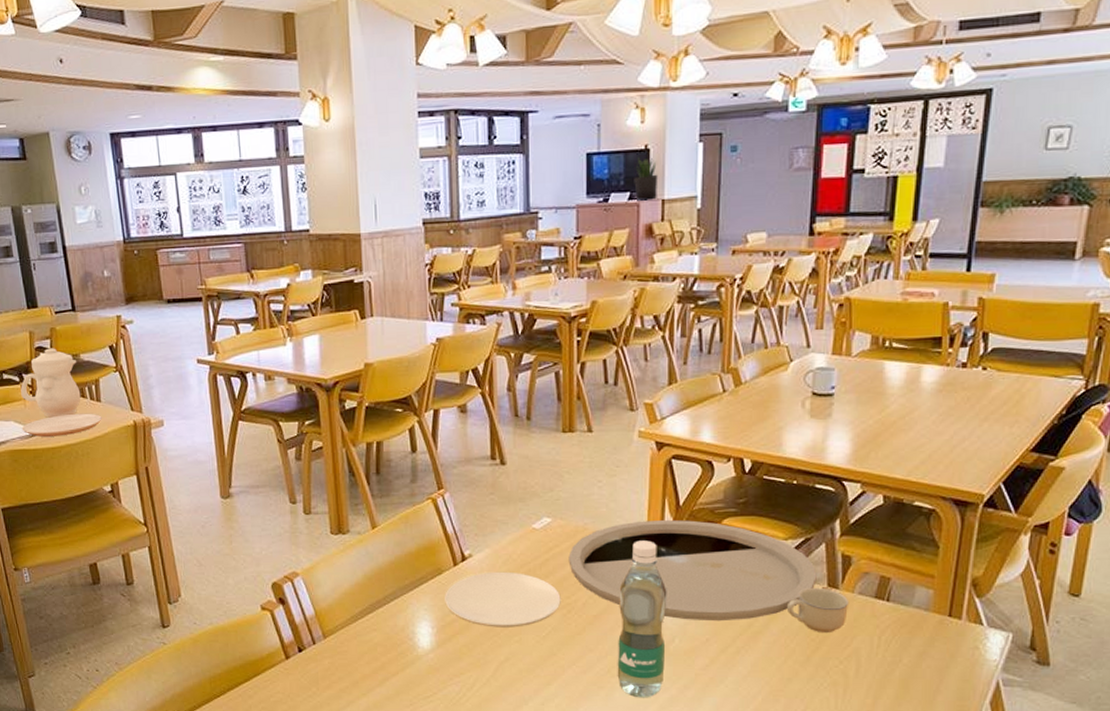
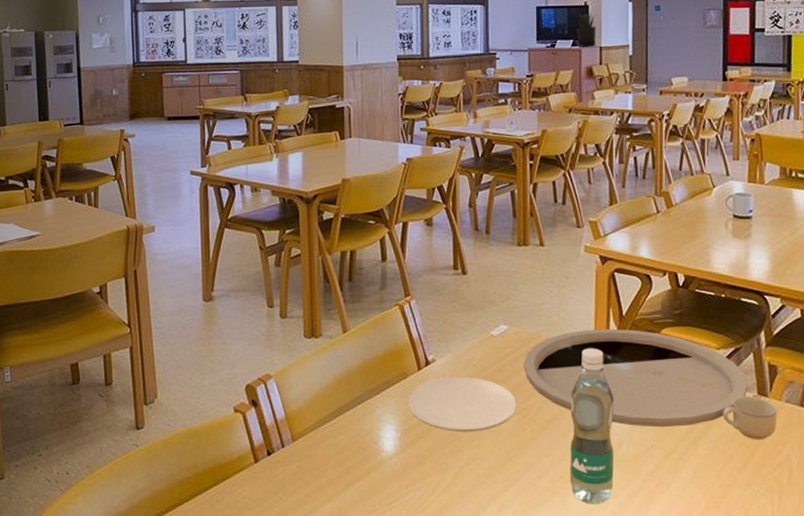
teapot: present [20,348,81,418] -> none [24,157,80,221]
plate: present [21,413,102,437] -> none [20,218,98,239]

